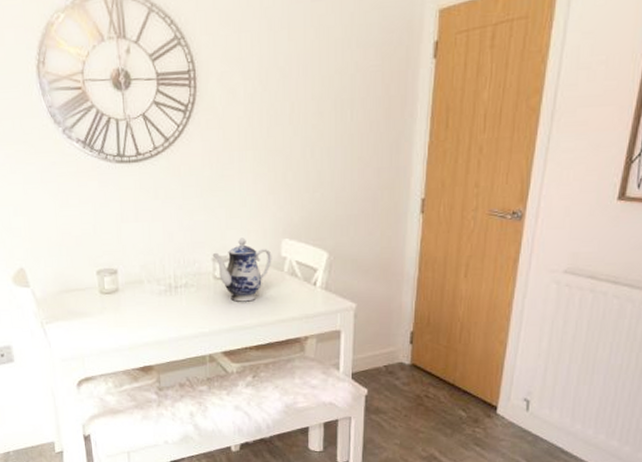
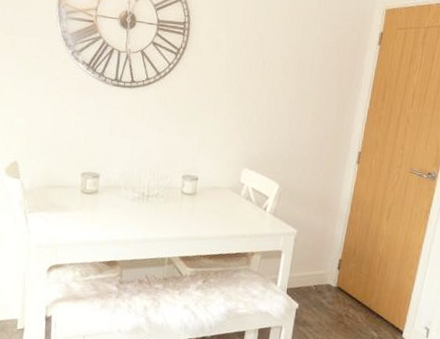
teapot: present [212,238,272,302] -> none [183,162,233,217]

